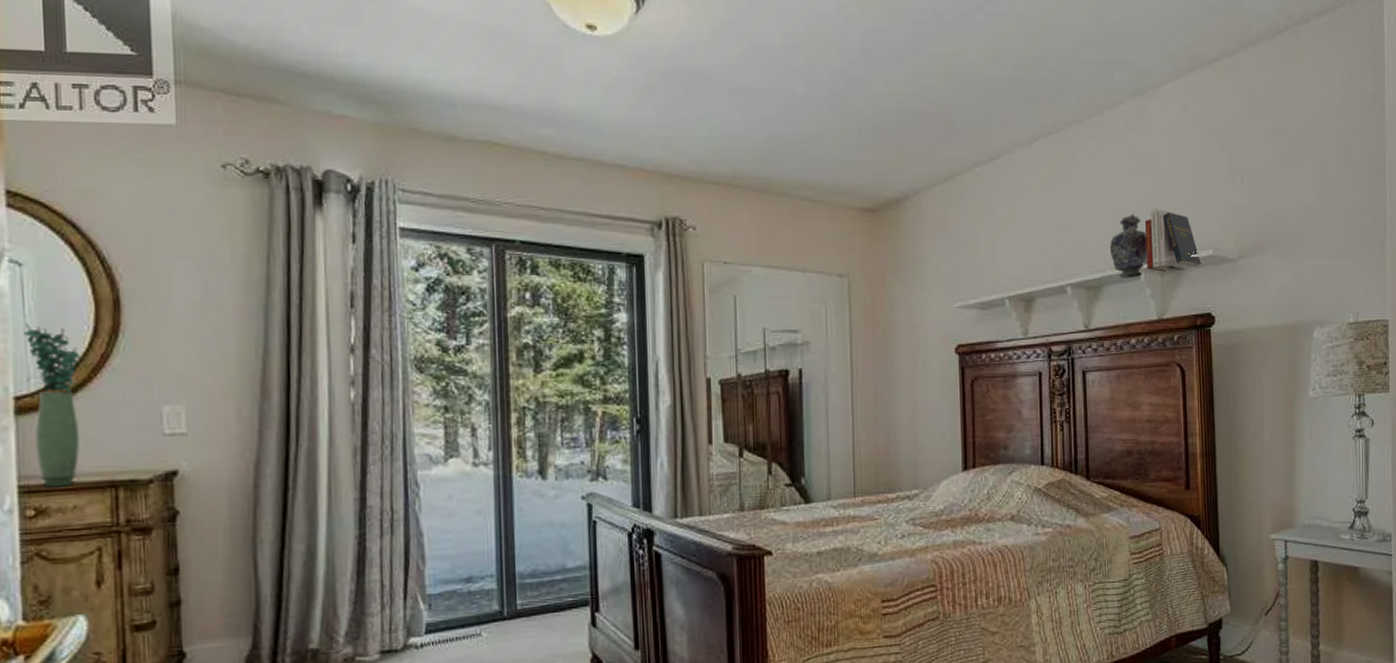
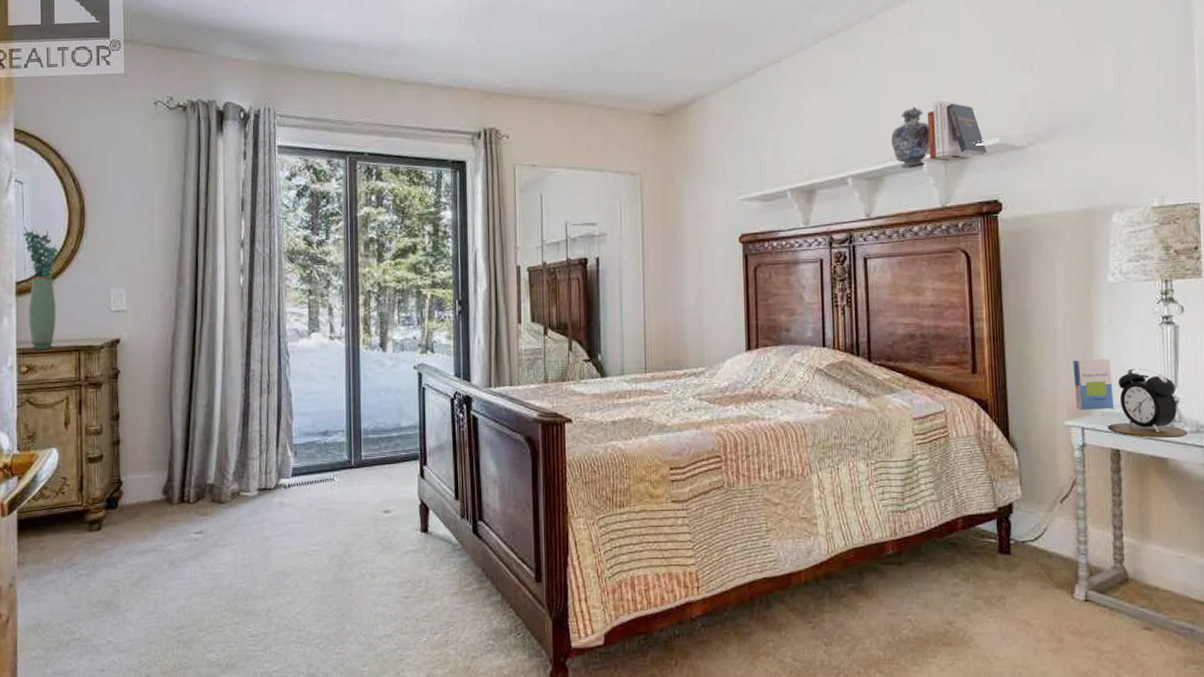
book: none [1277,472,1314,524] -> present [1073,359,1115,411]
alarm clock: none [1308,480,1375,548] -> present [1108,368,1187,438]

